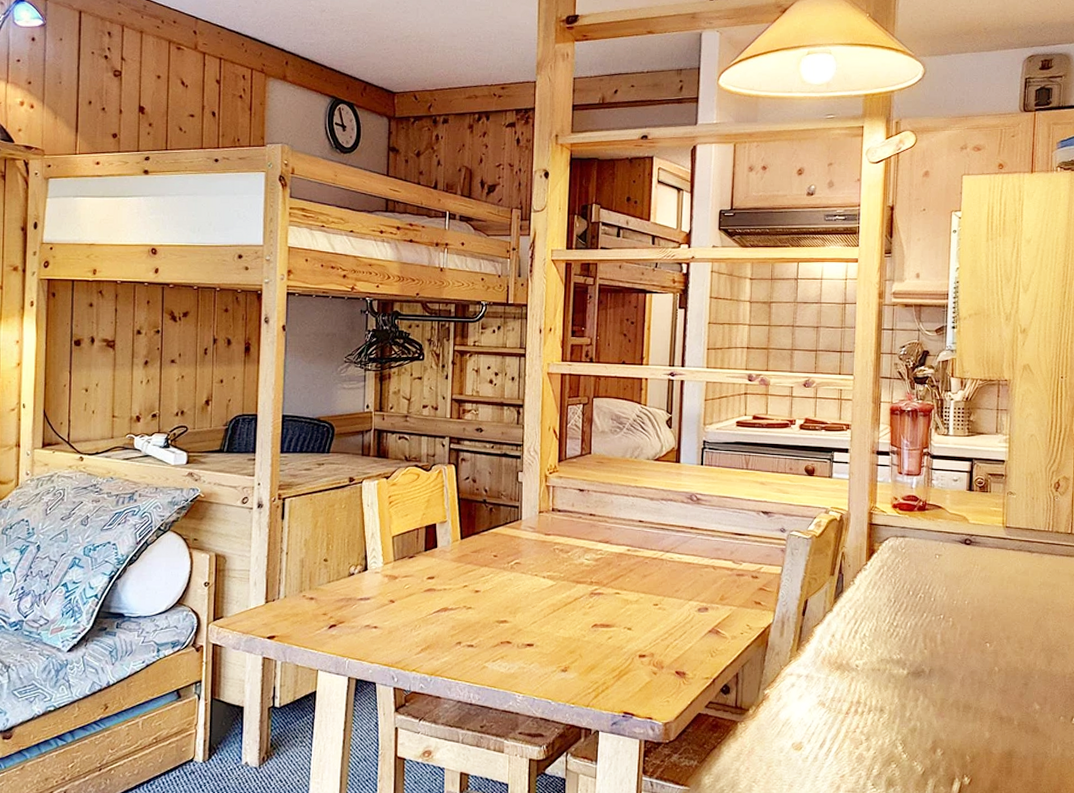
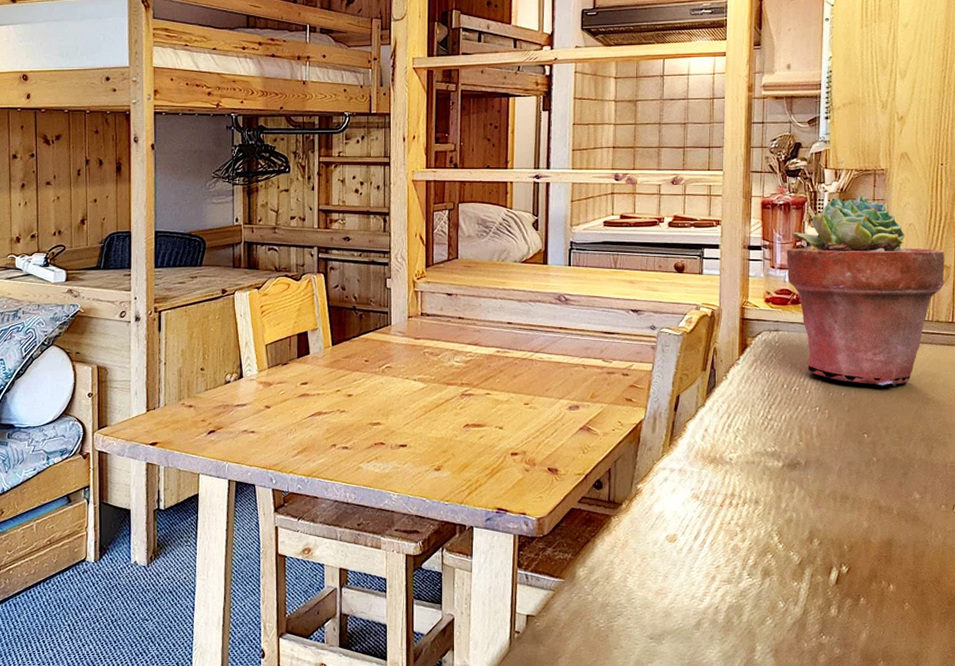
potted succulent: none [913,404,1064,596] -> present [786,195,945,386]

